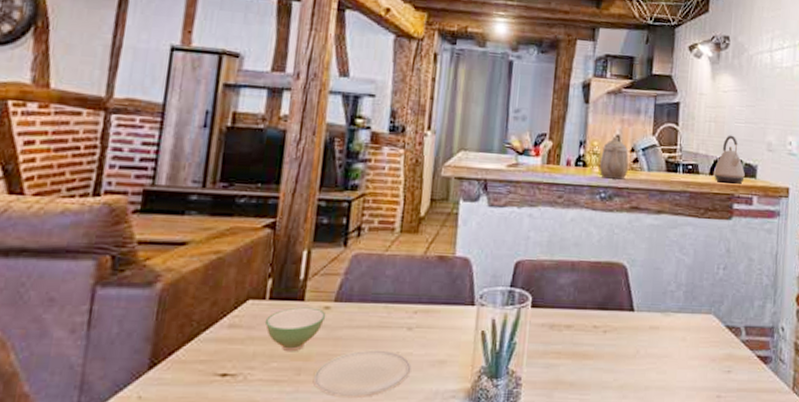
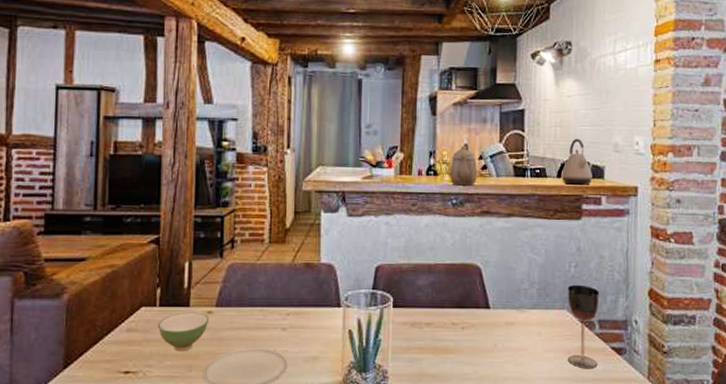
wineglass: none [712,288,748,379] -> present [567,284,600,369]

